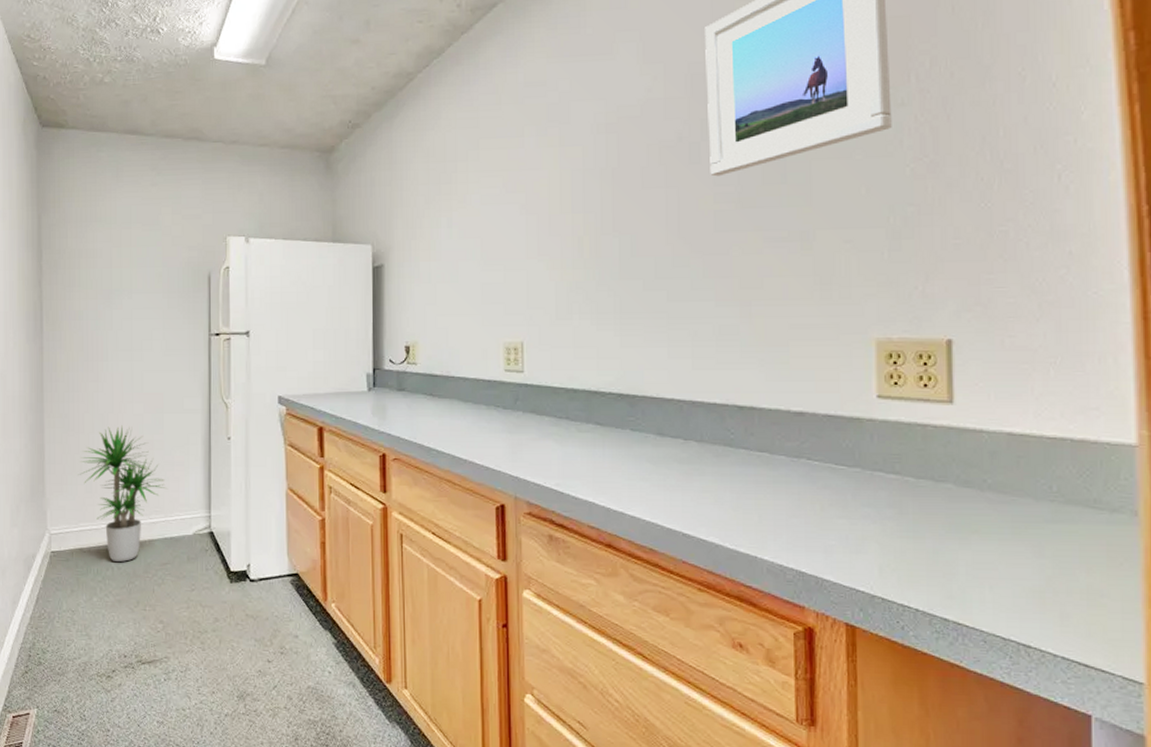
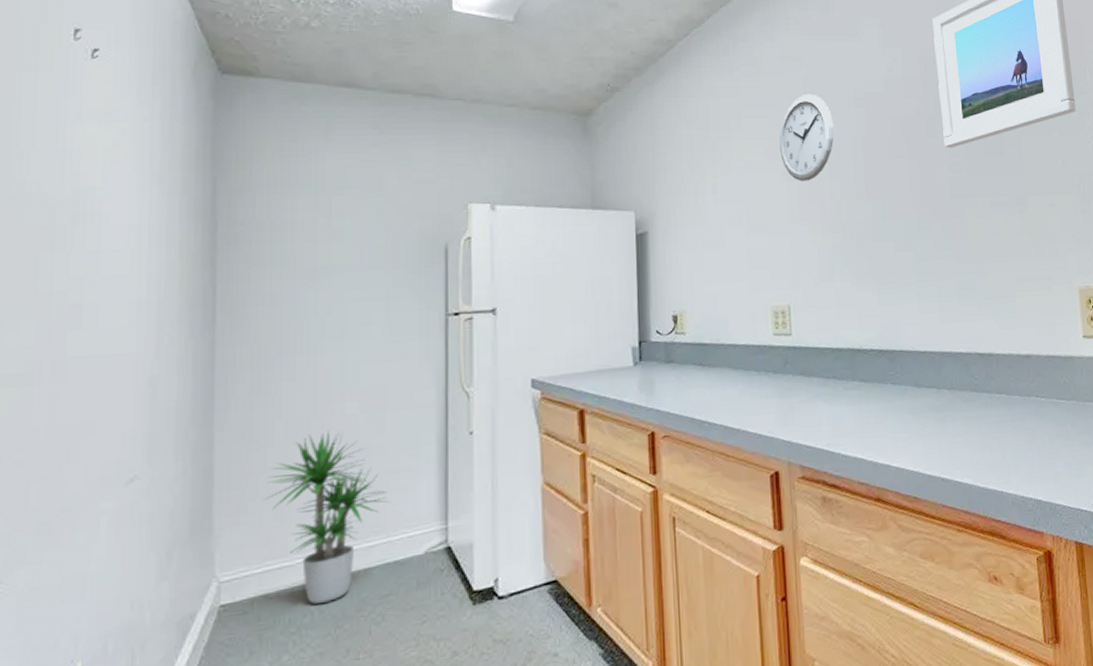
wall clock: none [519,121,580,215] -> present [779,93,834,181]

